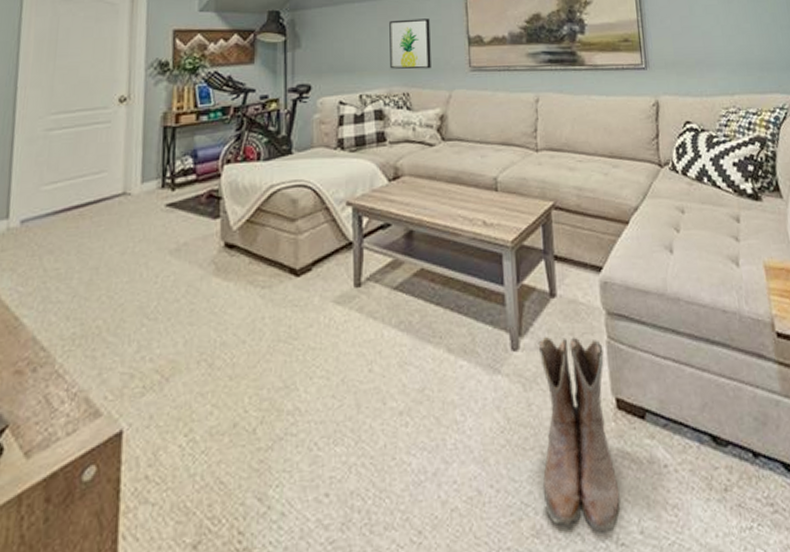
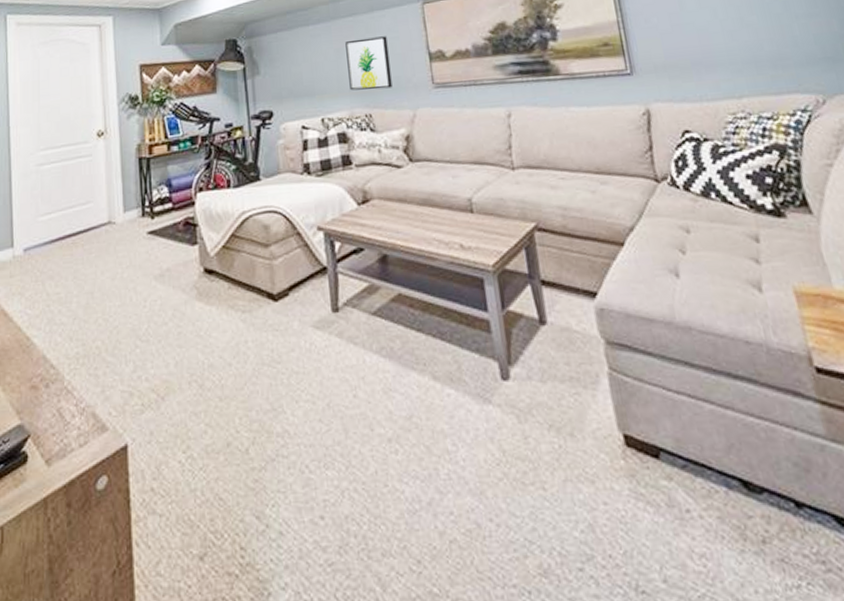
boots: present [538,336,620,535] -> none [530,365,637,580]

